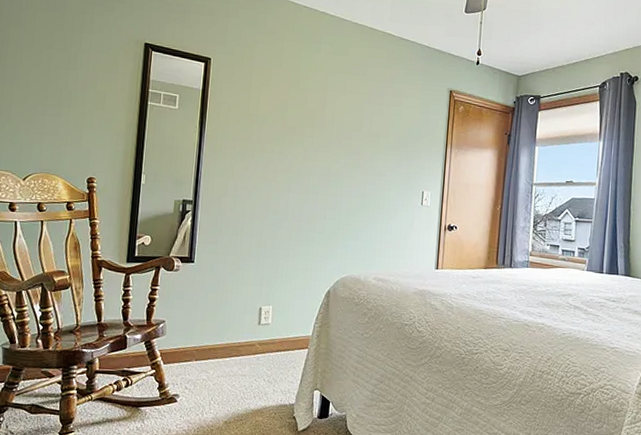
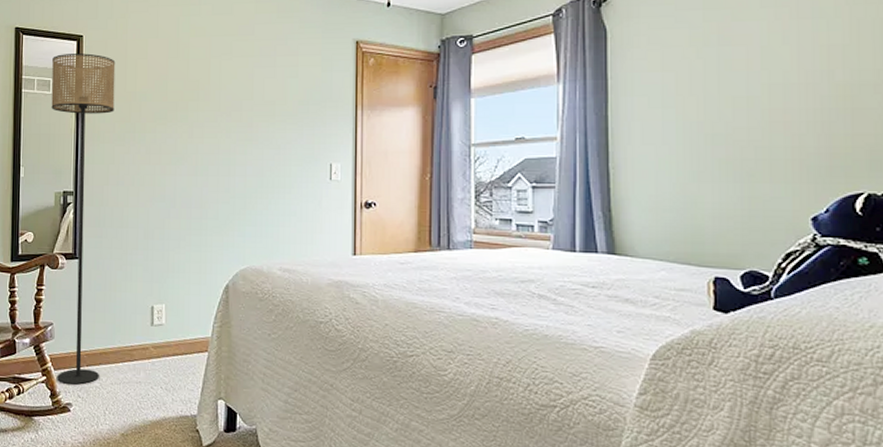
floor lamp: none [166,73,240,378] -> present [51,53,116,385]

